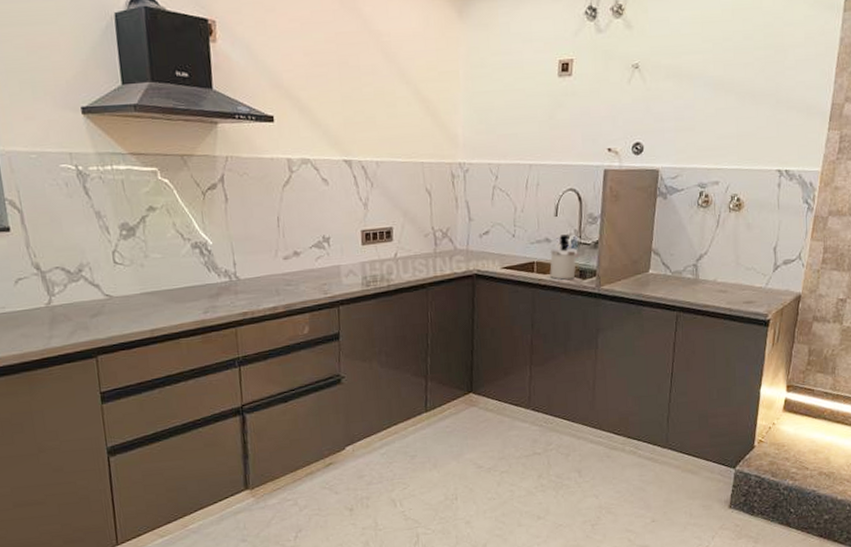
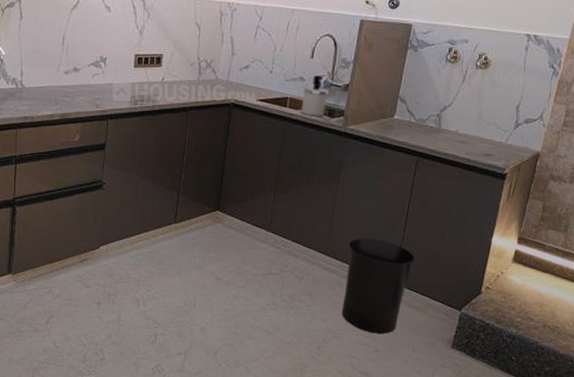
waste bin: none [613,403,684,504] -> present [341,238,415,334]

